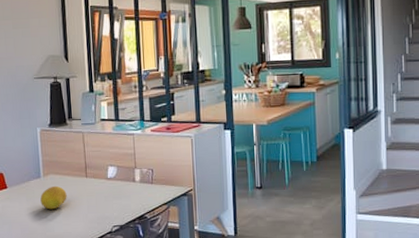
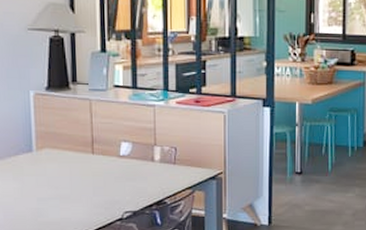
fruit: present [40,185,67,210] -> none [31,162,67,191]

